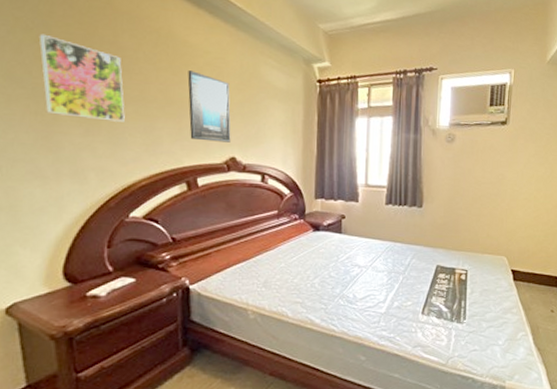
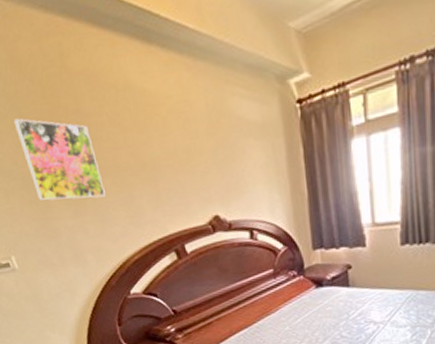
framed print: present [187,70,231,143] -> none [153,123,211,203]

